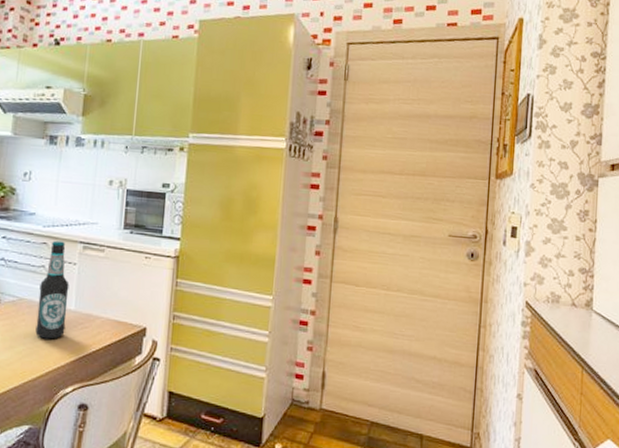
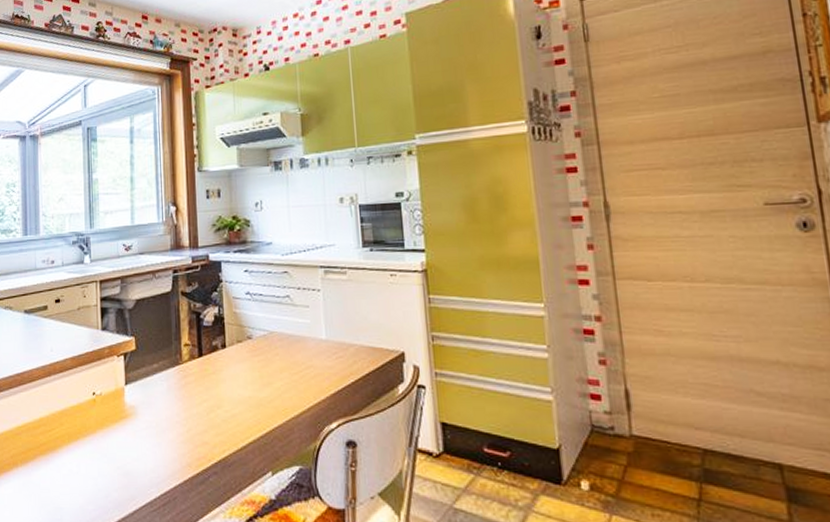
bottle: present [35,240,70,339] -> none [287,268,320,372]

